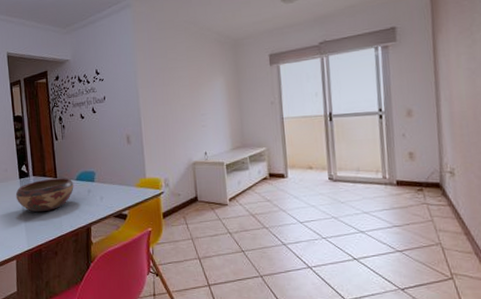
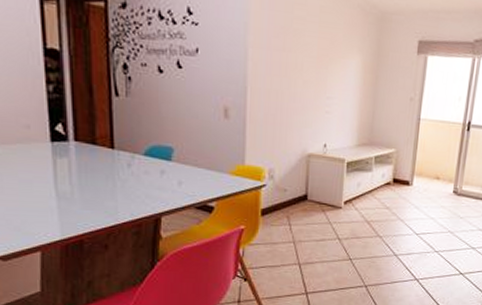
decorative bowl: present [15,177,74,213] -> none [43,147,140,192]

